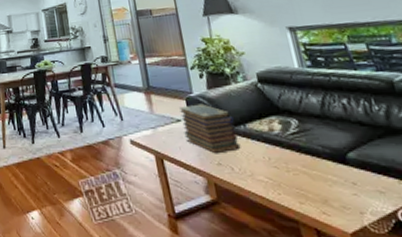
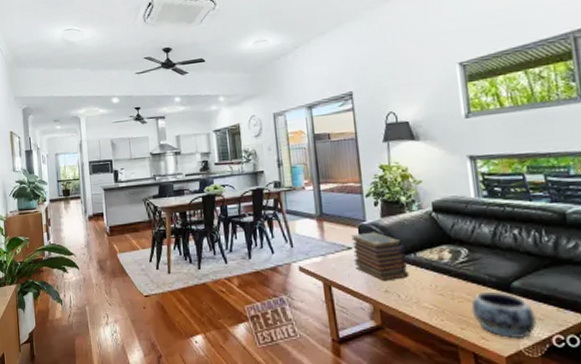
decorative bowl: none [307,163,379,213] -> present [471,291,538,338]

